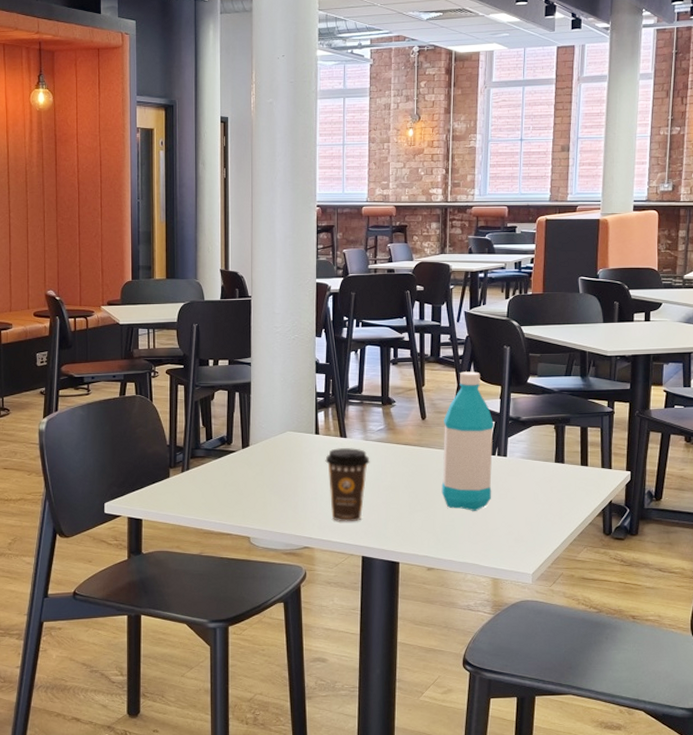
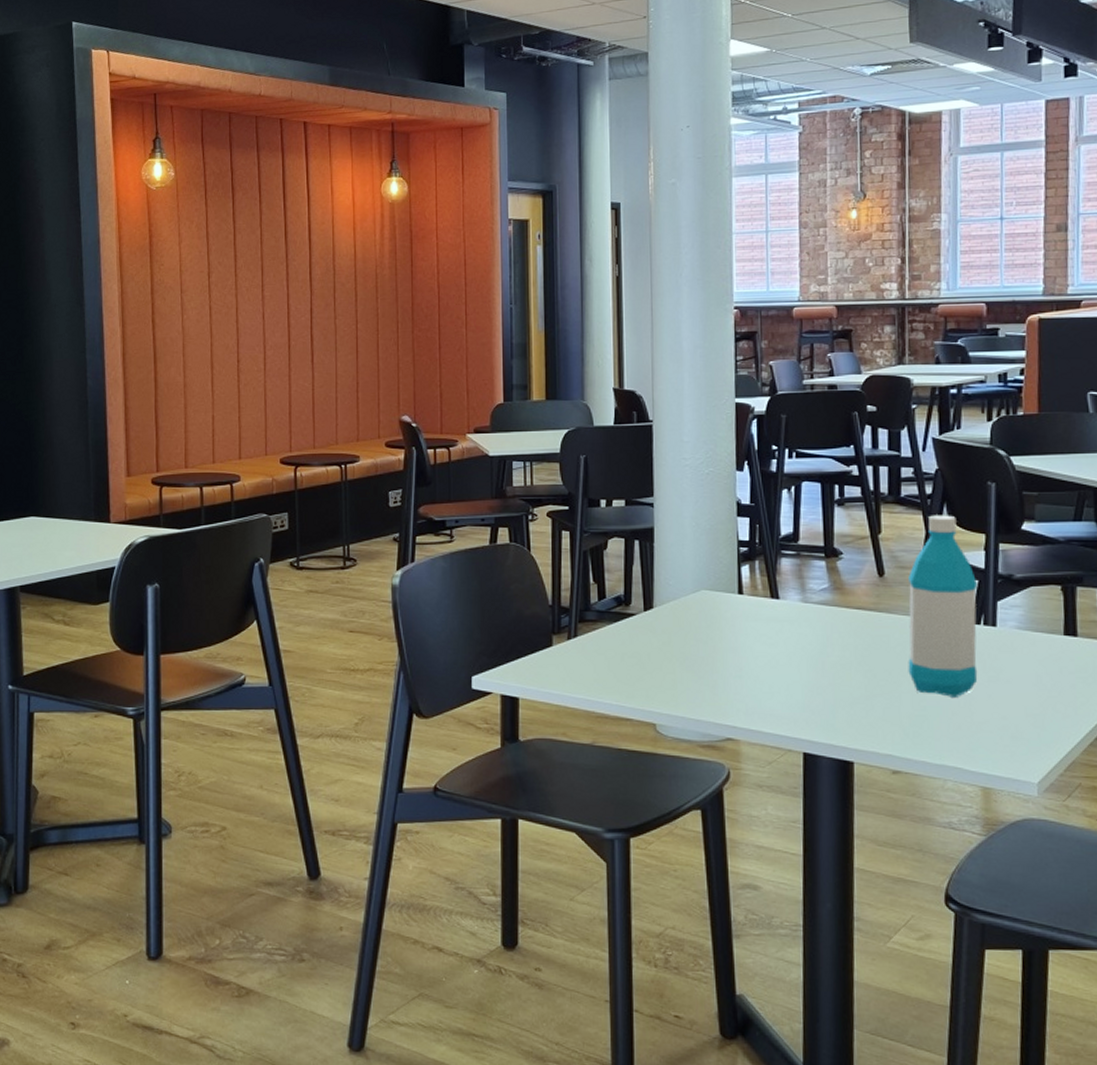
coffee cup: present [325,448,370,522] -> none [752,612,811,708]

